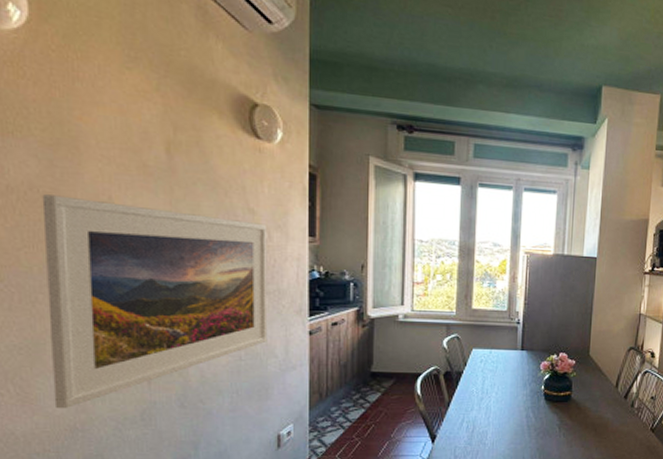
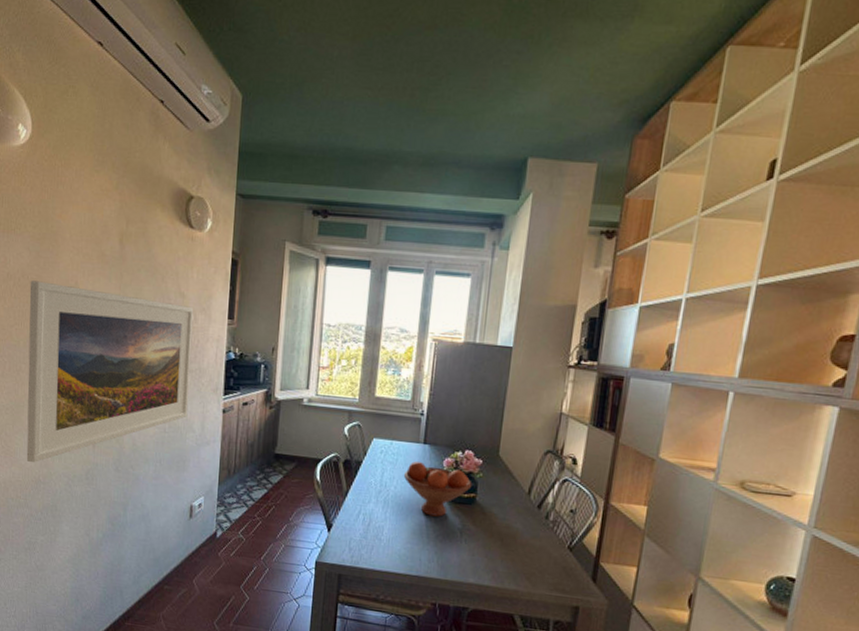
fruit bowl: none [503,367,567,416] -> present [403,461,472,517]

